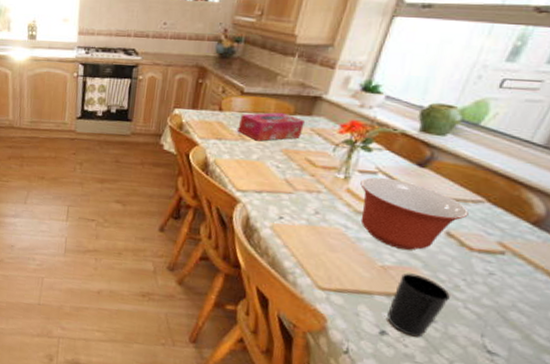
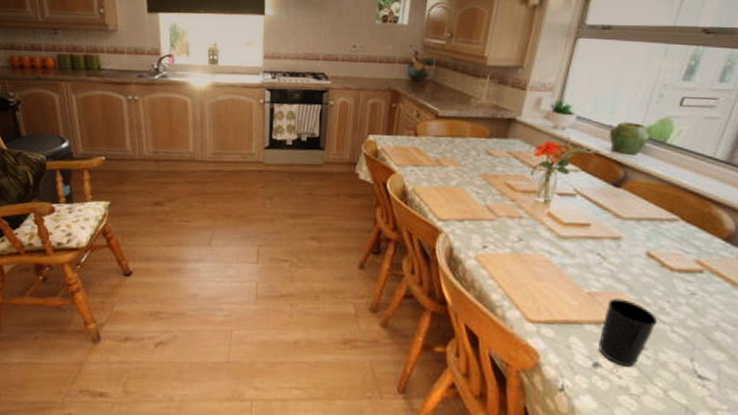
tissue box: present [237,112,305,141] -> none [435,136,501,167]
mixing bowl: present [360,177,469,250] -> none [560,199,665,274]

